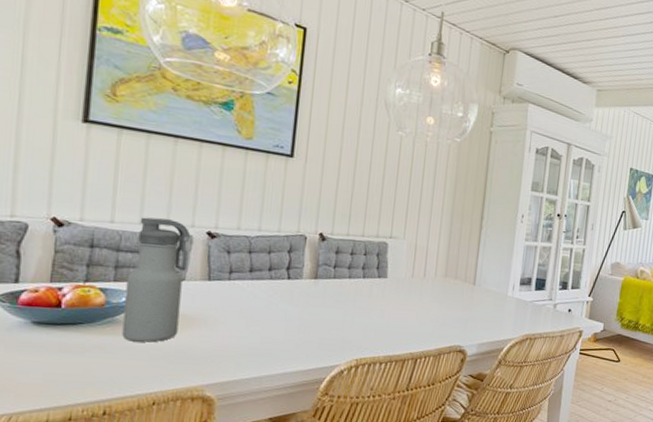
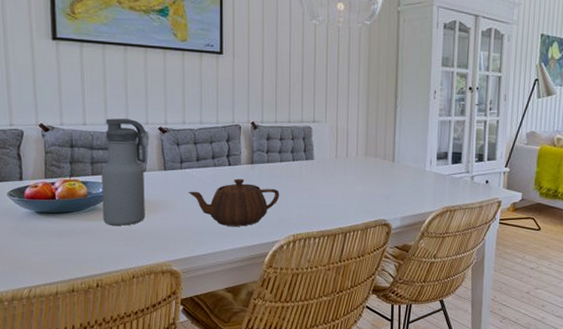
teapot: none [235,294,345,348] -> present [188,178,280,226]

